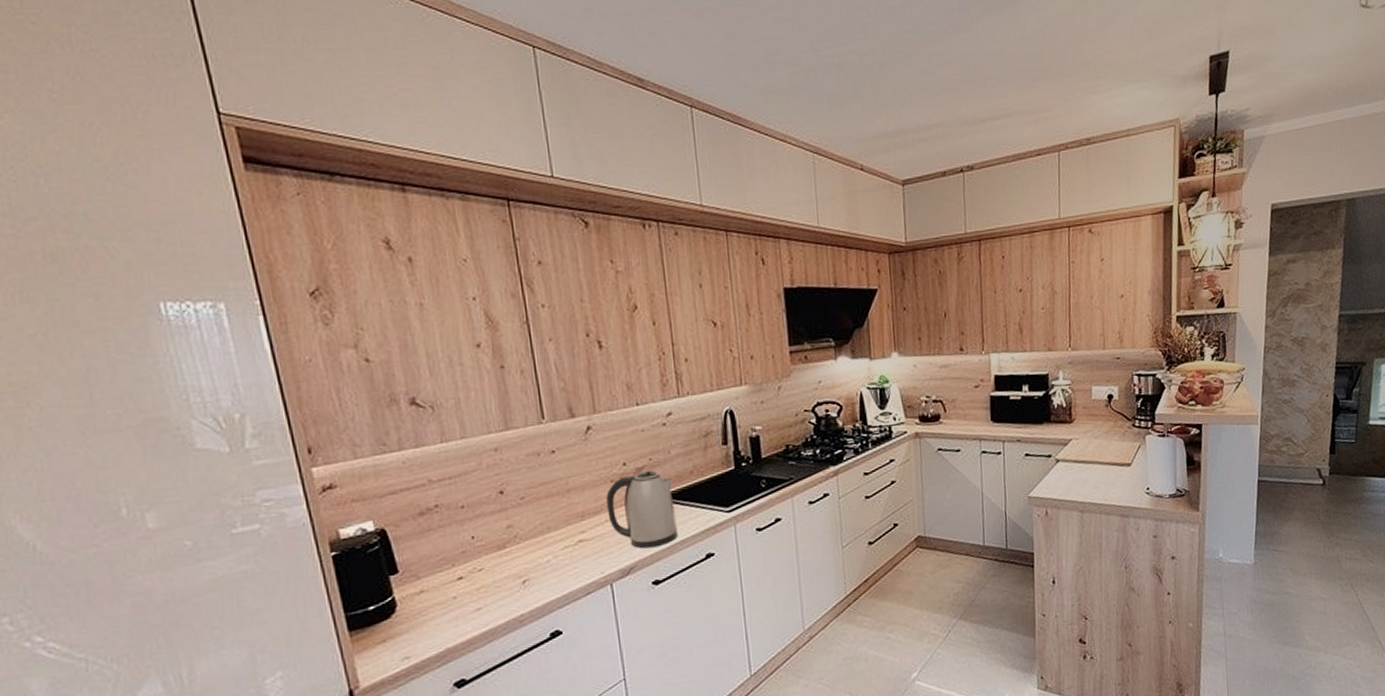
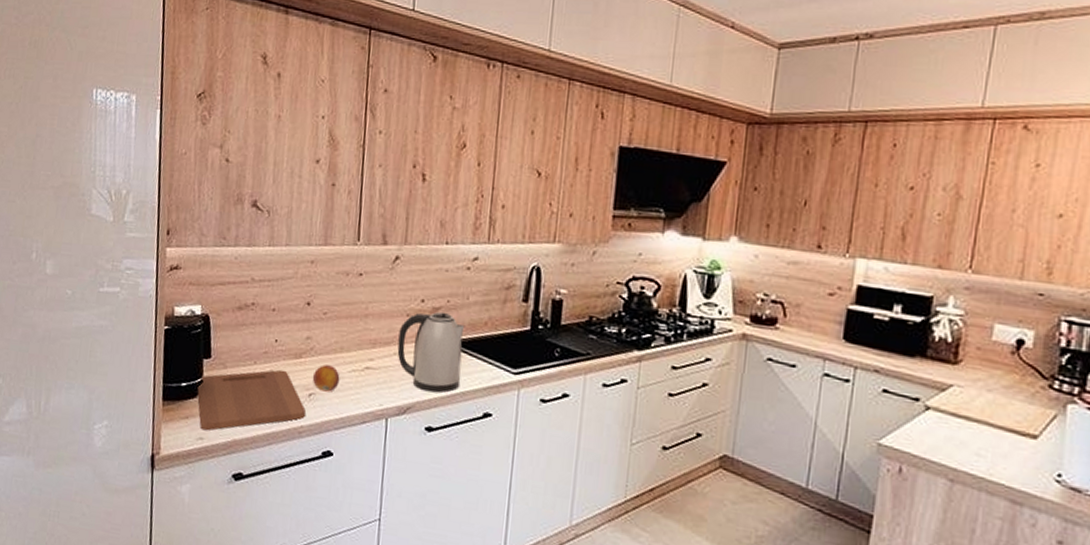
cutting board: none [387,564,523,649] -> present [196,369,306,431]
fruit: none [522,548,554,575] -> present [312,364,340,392]

